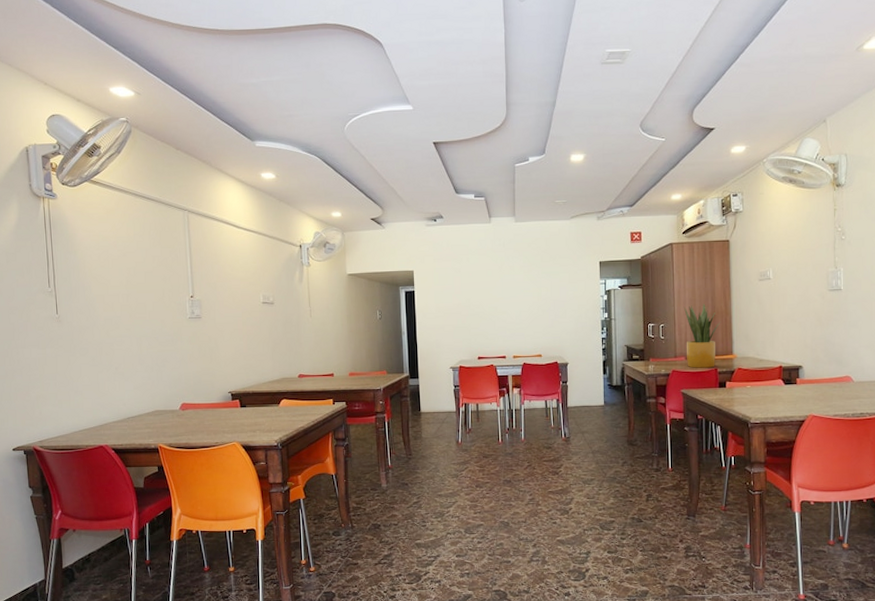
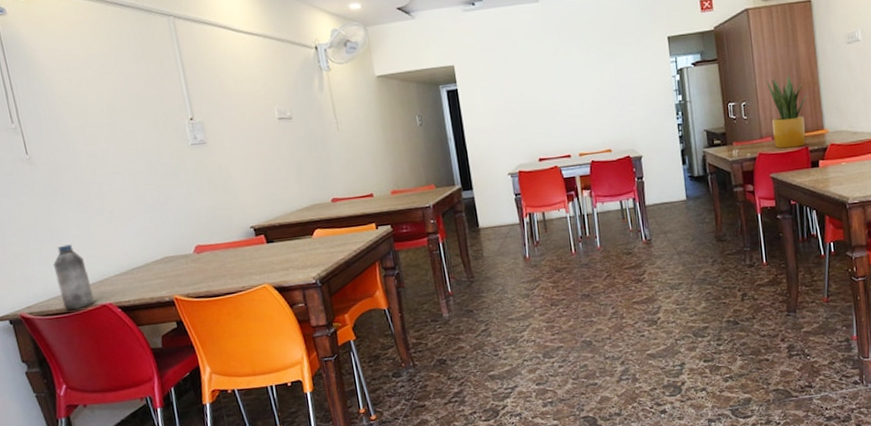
water bottle: none [64,392,94,448] -> present [52,244,95,311]

